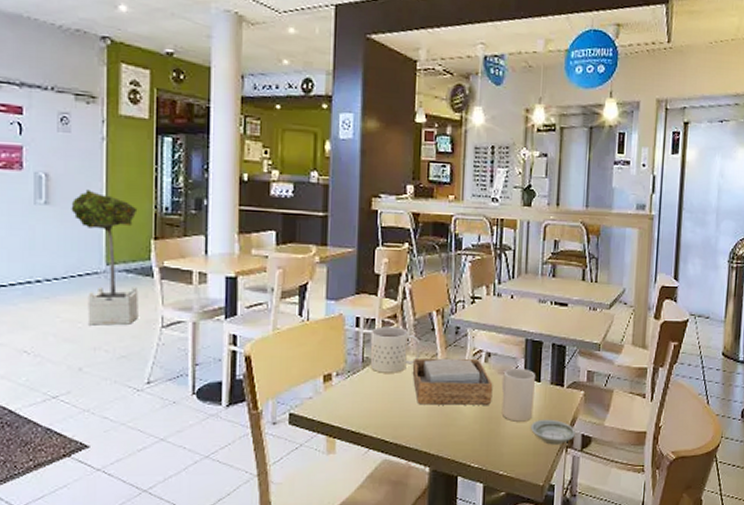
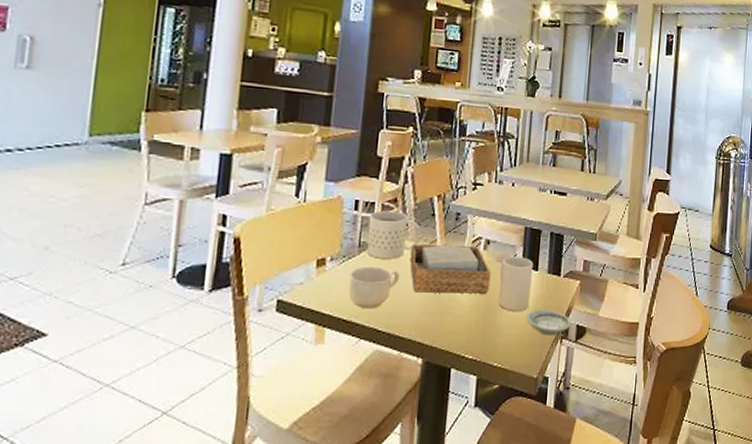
potted tree: present [71,189,139,326] -> none [55,56,131,201]
teacup: none [355,380,404,421] -> present [348,266,400,309]

